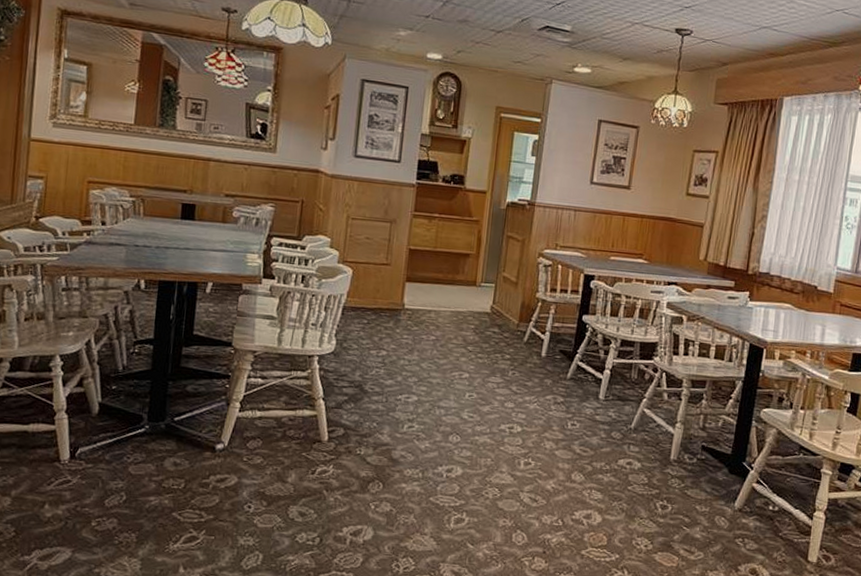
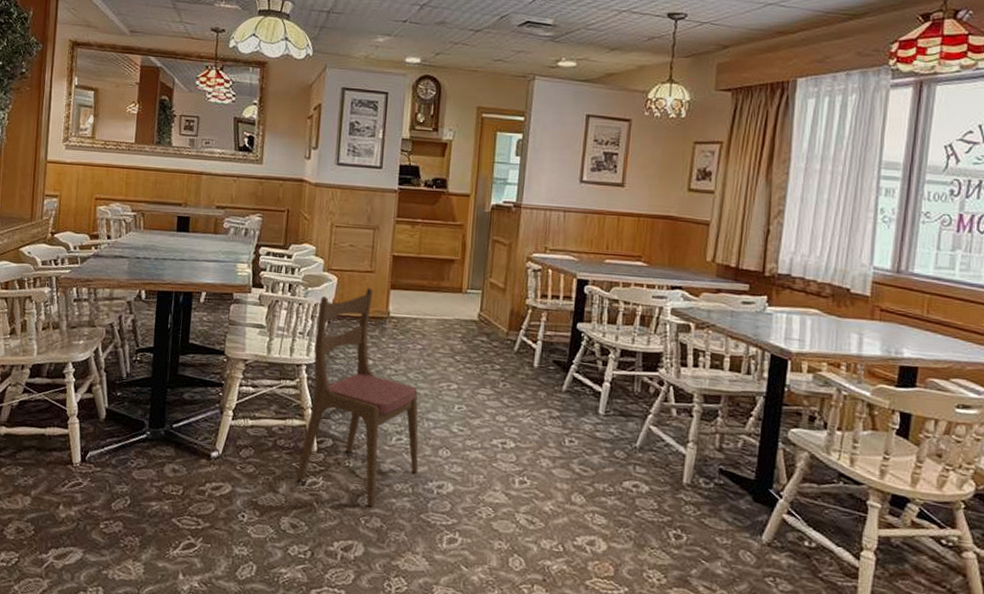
dining chair: none [306,279,431,492] -> present [296,287,419,507]

